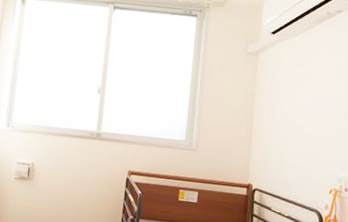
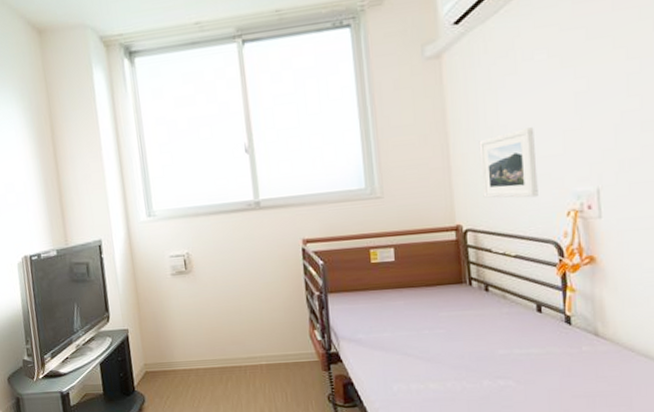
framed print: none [271,120,316,175] -> present [479,127,538,198]

